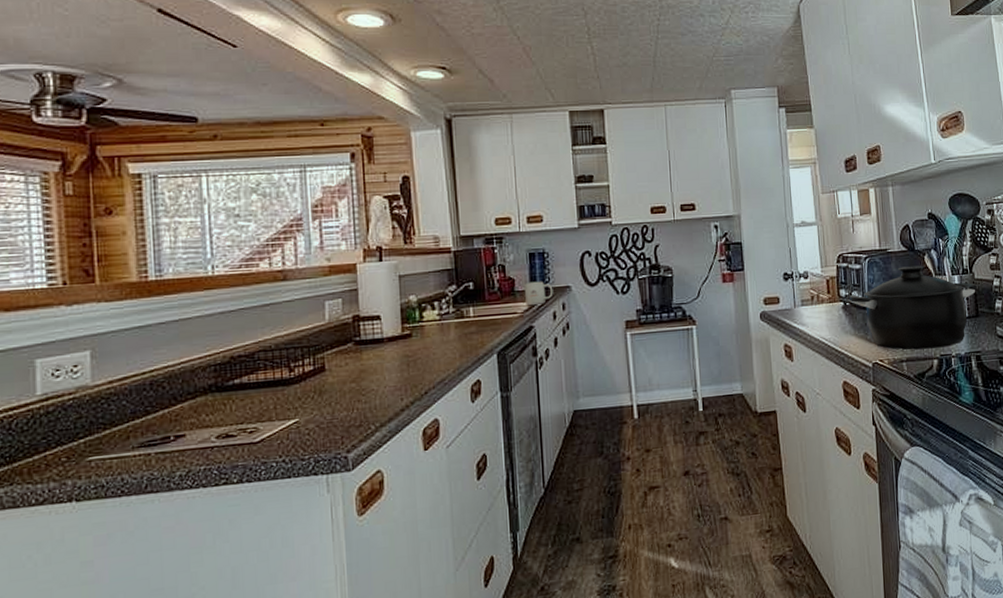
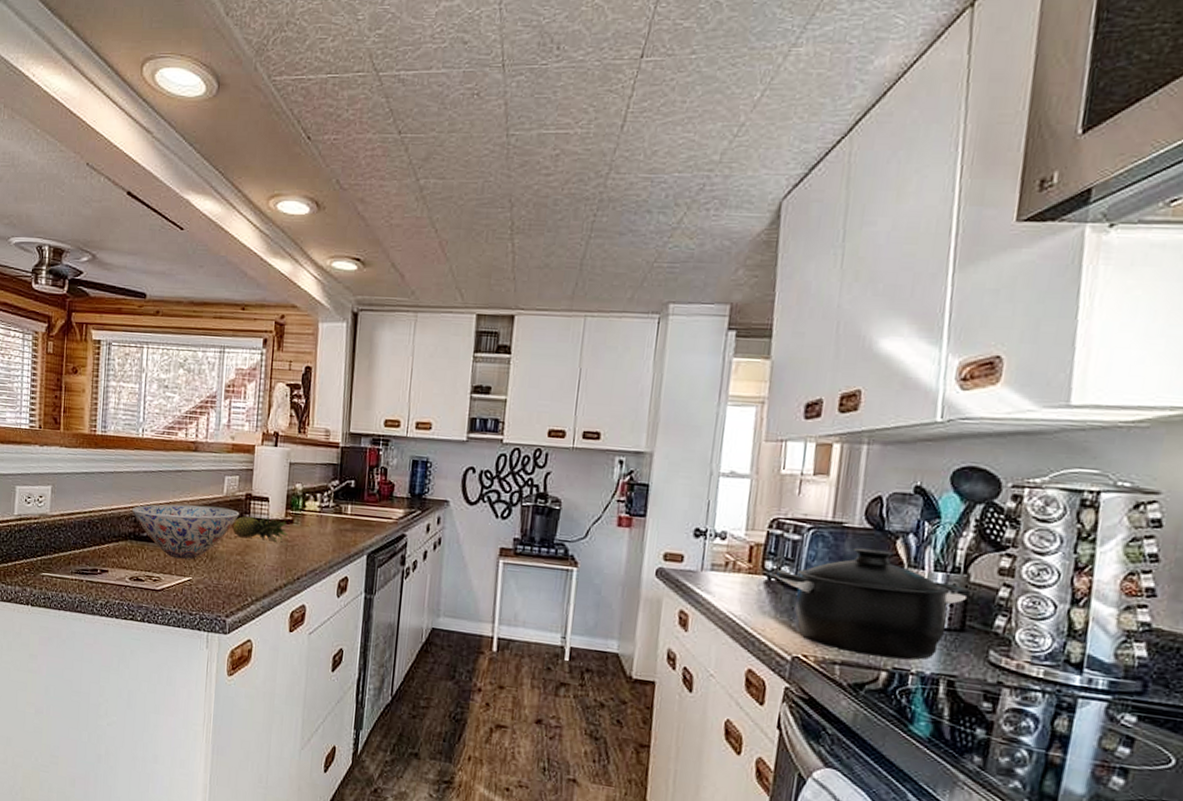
bowl: none [209,335,349,402] -> present [131,504,240,560]
fruit: none [341,335,407,364] -> present [232,516,287,542]
mug: present [524,281,553,306] -> none [401,489,431,515]

